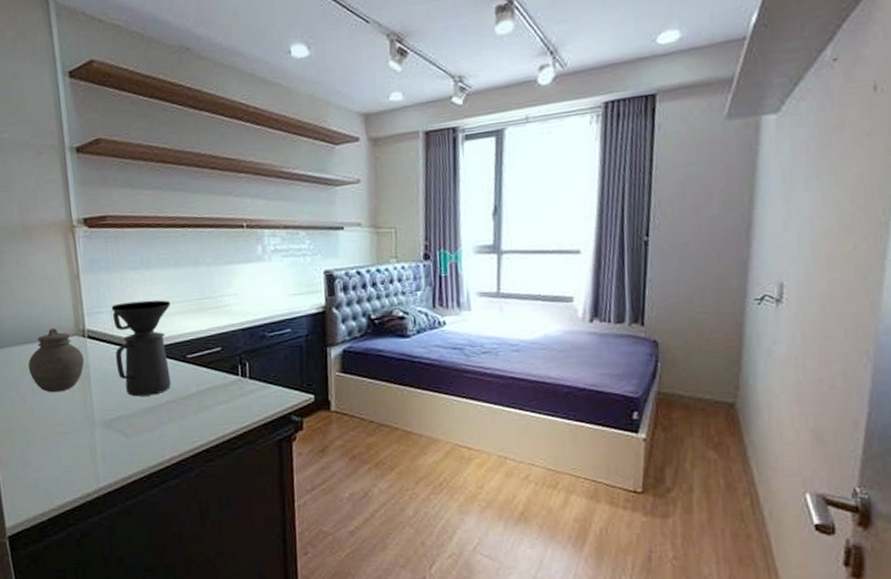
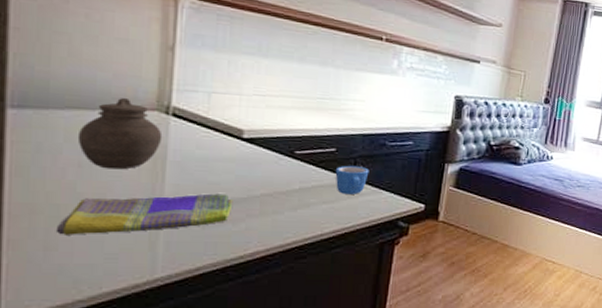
dish towel: none [27,404,146,454] -> present [55,193,233,235]
coffee maker: present [111,300,171,397] -> none [205,86,287,186]
mug: none [224,362,255,393] -> present [335,165,369,194]

